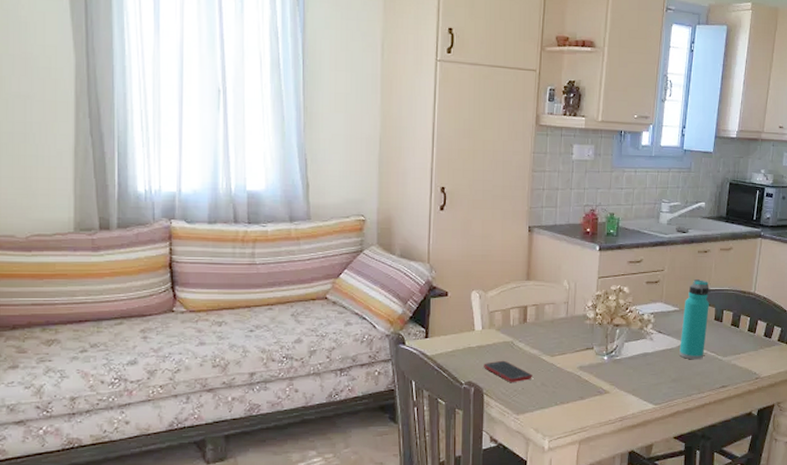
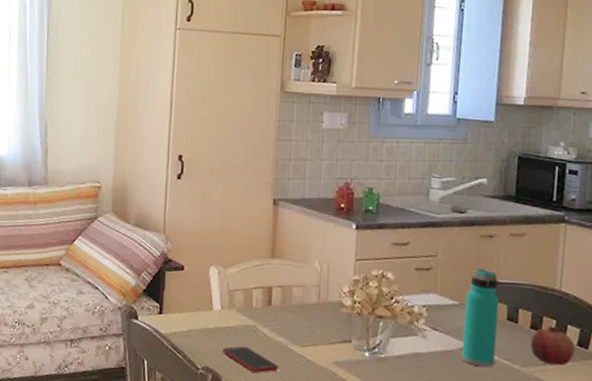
fruit: none [731,322,762,354] -> present [531,325,575,366]

